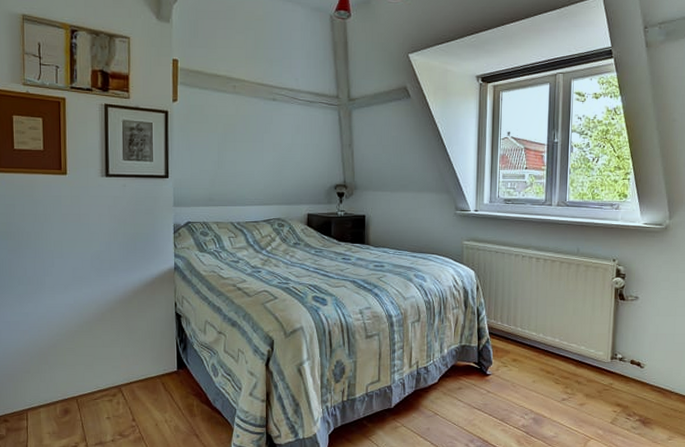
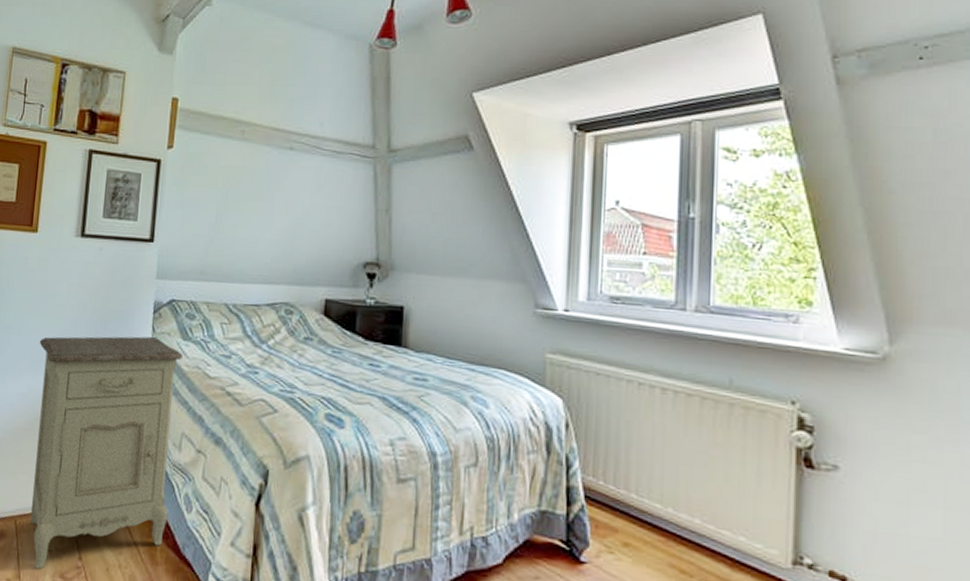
nightstand: none [79,251,200,432] -> present [29,336,182,569]

